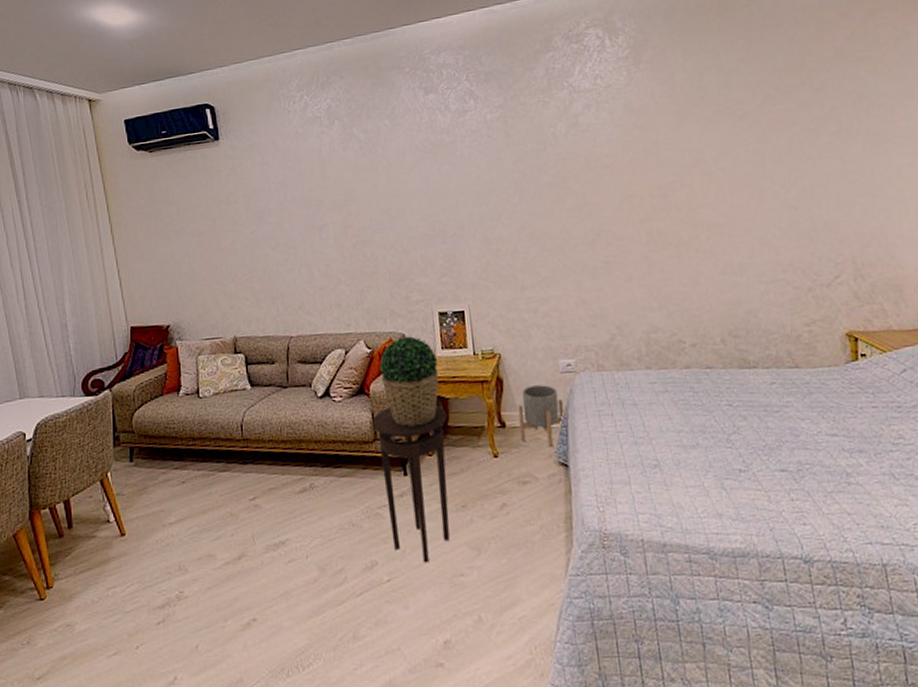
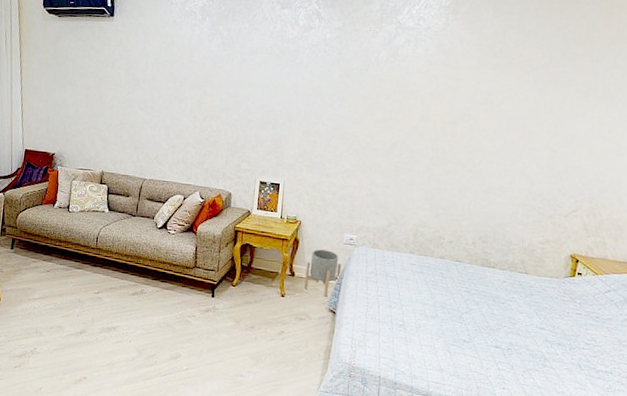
stool: present [372,405,450,563] -> none [195,245,252,363]
potted plant: present [380,336,439,427] -> none [207,194,253,264]

